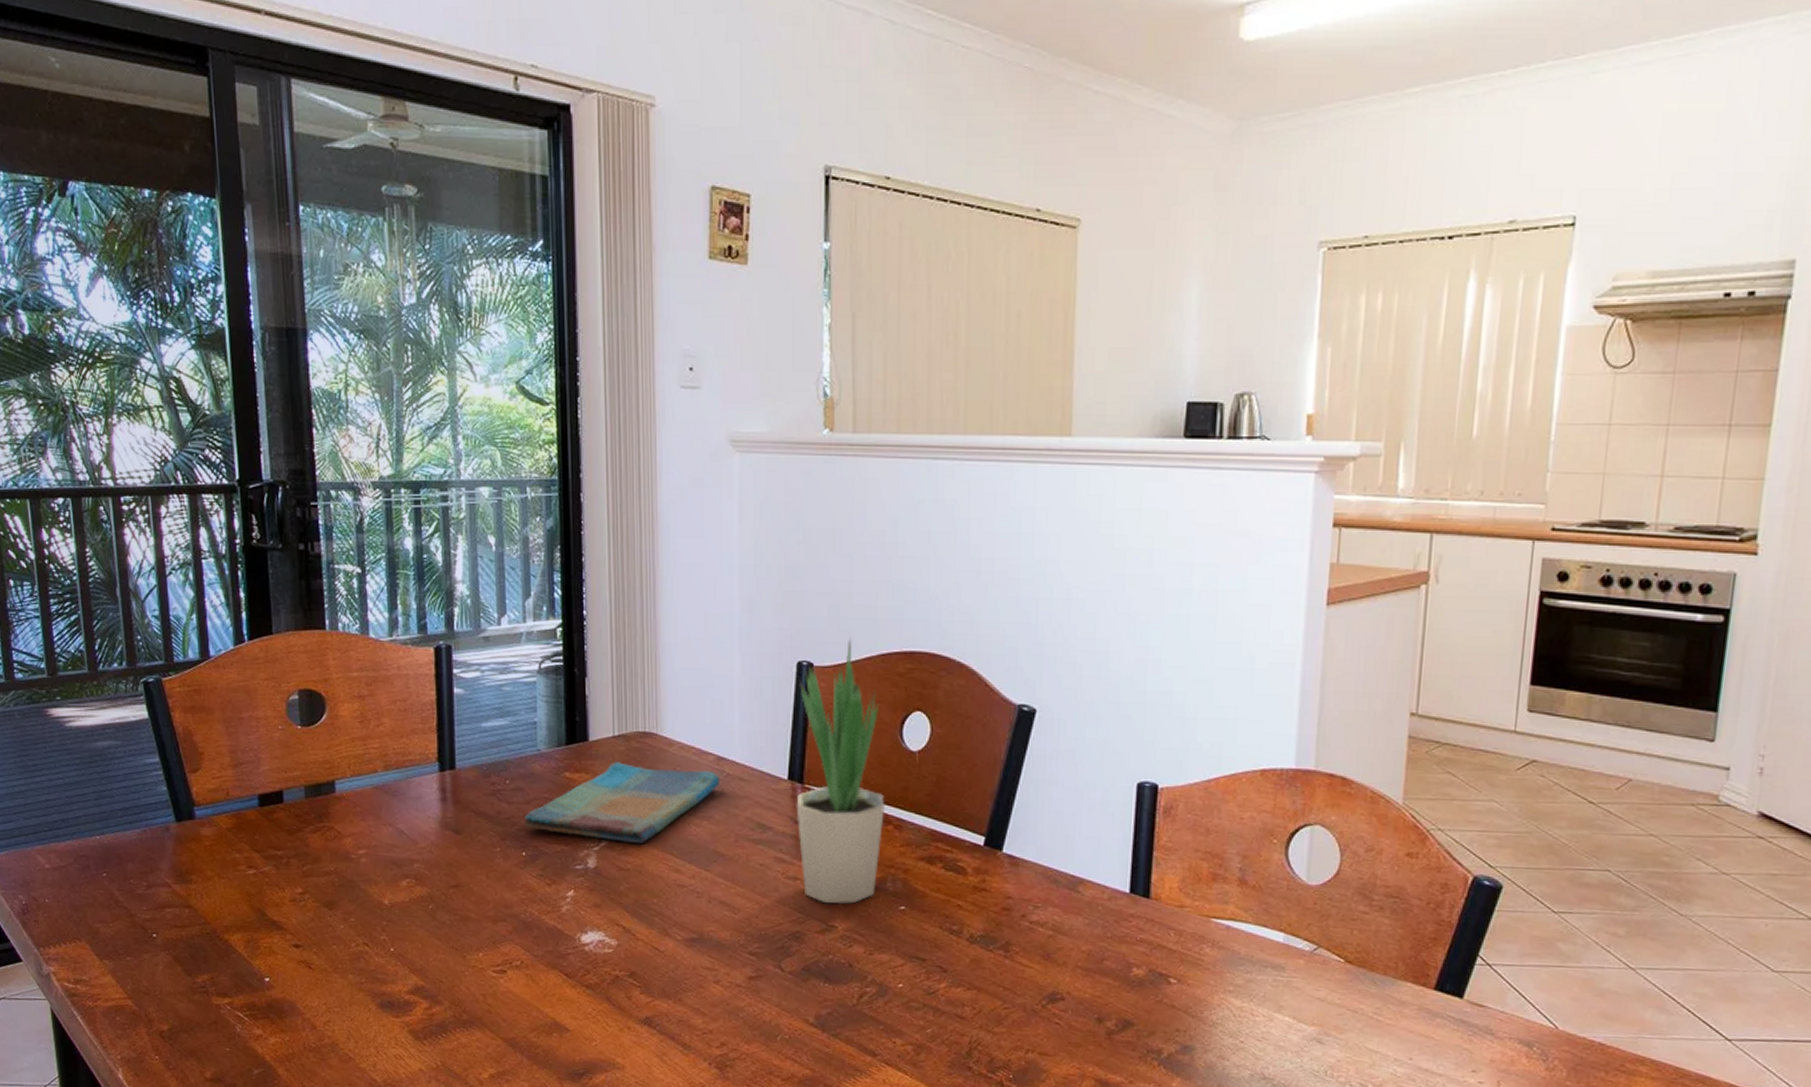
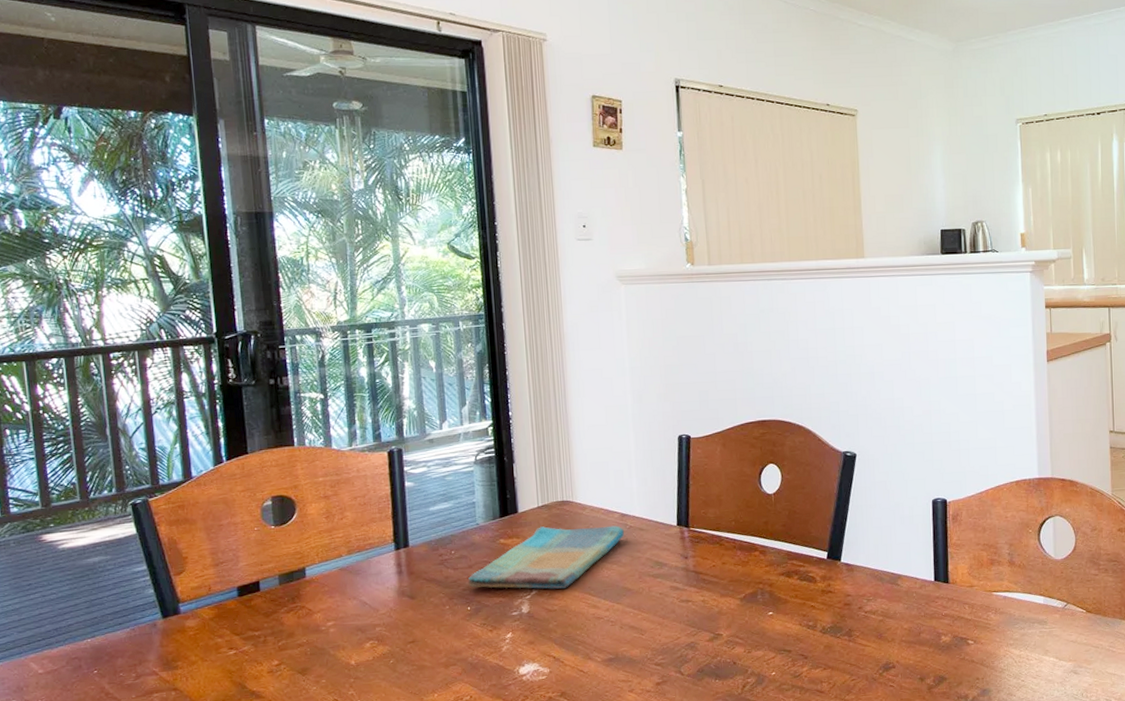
potted plant: present [796,638,885,904] -> none [681,414,752,618]

